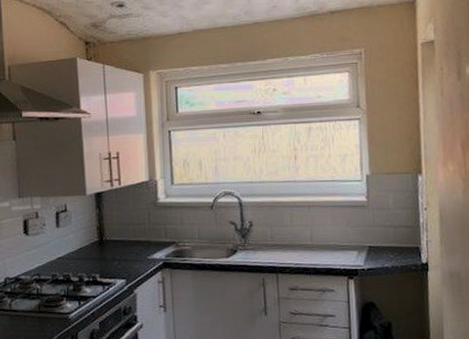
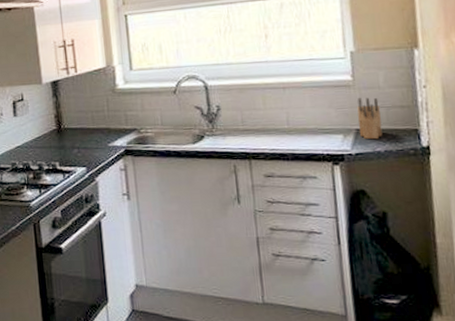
knife block: none [370,217,390,256] -> present [357,97,383,140]

